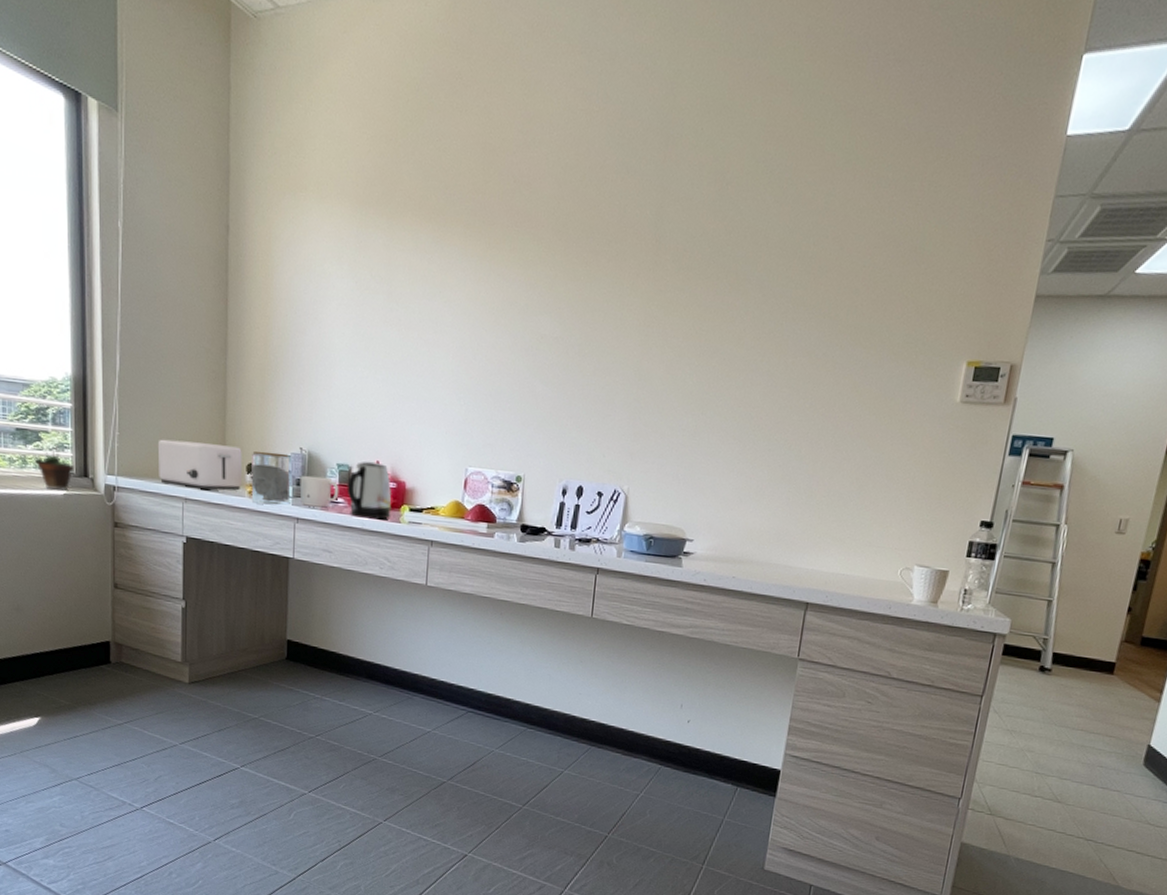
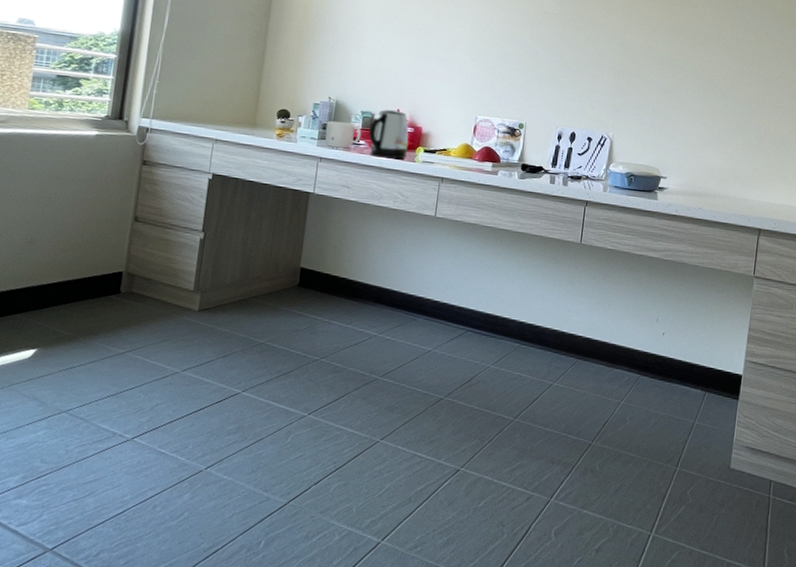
succulent plant: present [34,445,74,490] -> none [70,90,110,131]
toaster: present [157,439,243,491] -> none [192,87,275,134]
jar: present [251,451,290,506] -> none [278,99,319,147]

